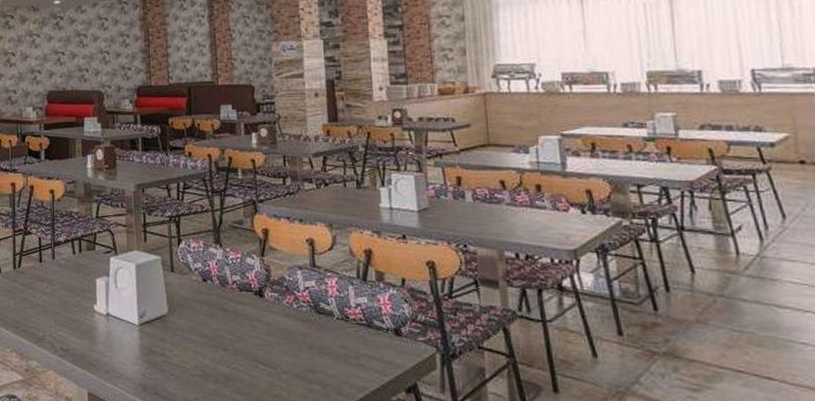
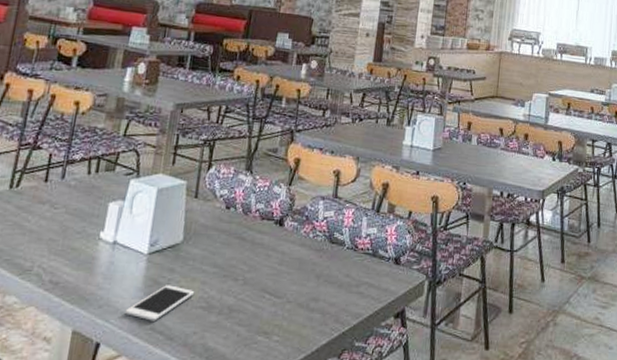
cell phone: none [129,353,189,387] -> present [125,285,195,321]

